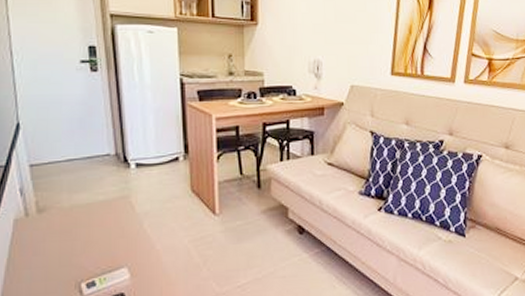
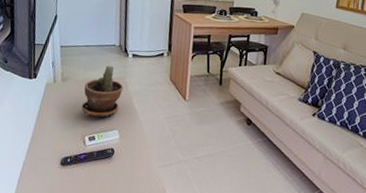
potted plant: none [71,182,128,255] -> present [81,65,124,118]

